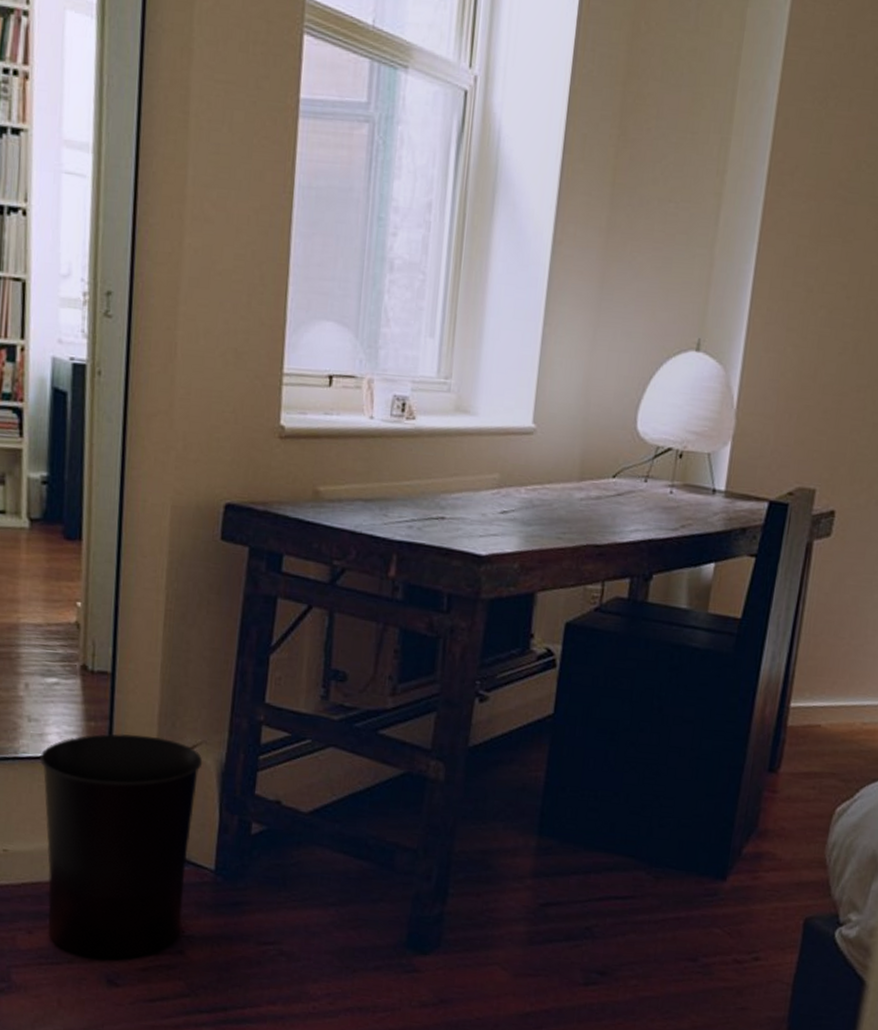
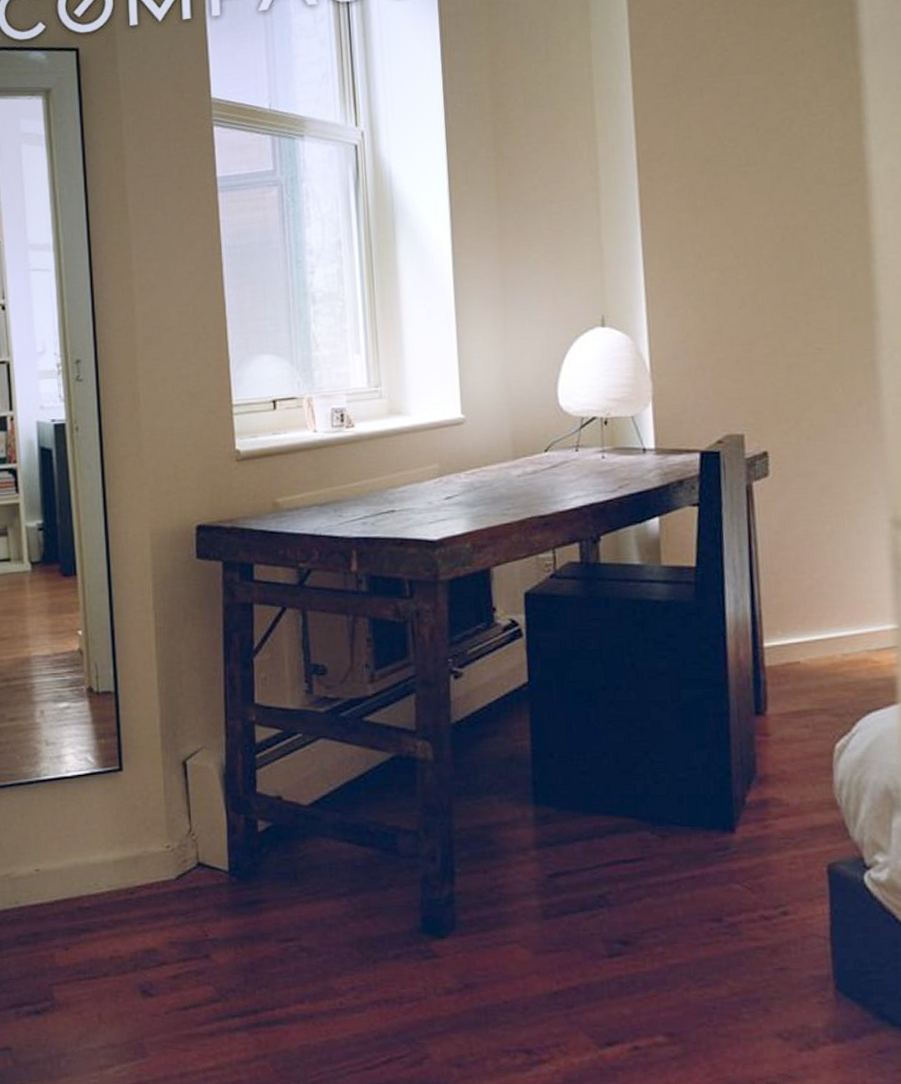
waste bin: present [39,733,203,959] -> none [59,747,205,970]

